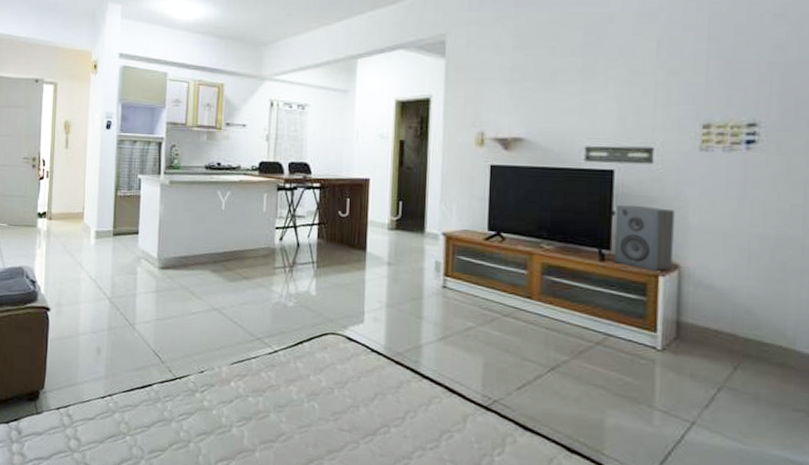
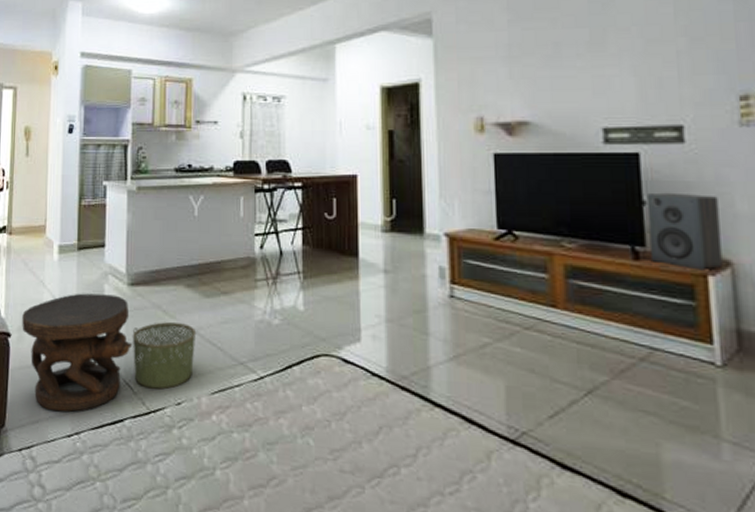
carved stool: none [60,274,162,377] -> present [22,293,133,412]
basket: none [161,301,220,360] -> present [132,321,197,389]

